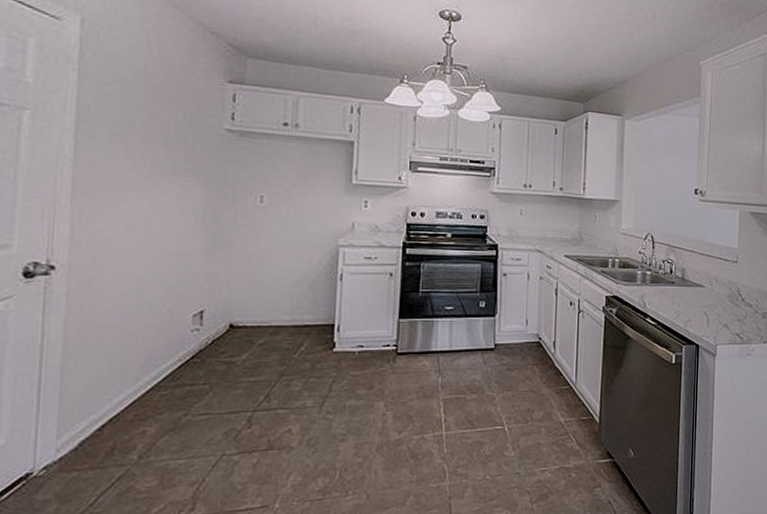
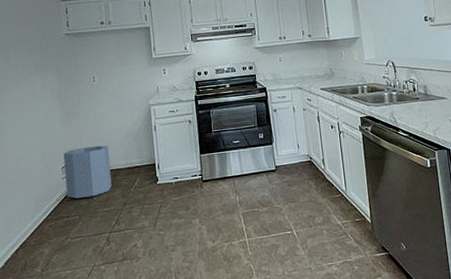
trash can: none [195,291,270,361] -> present [63,145,112,199]

